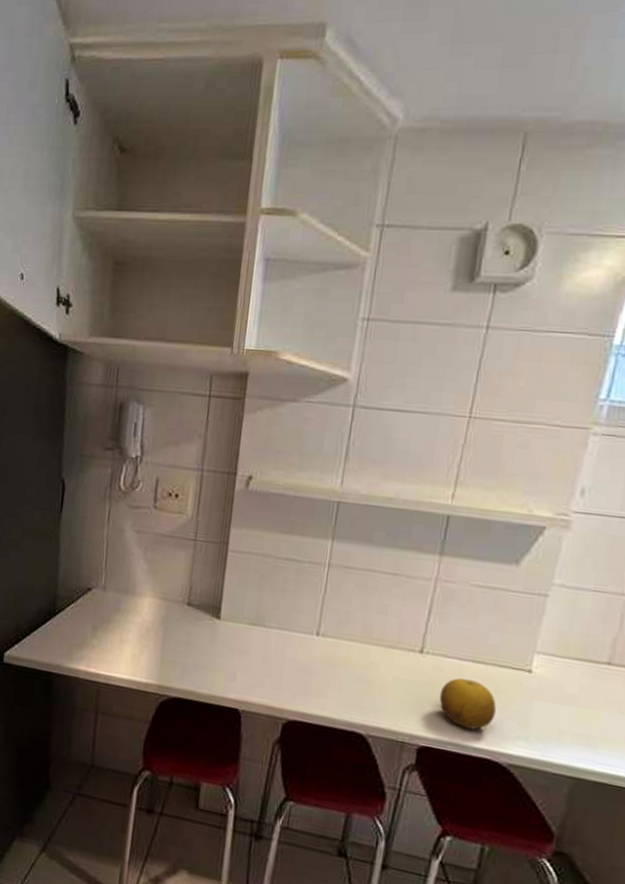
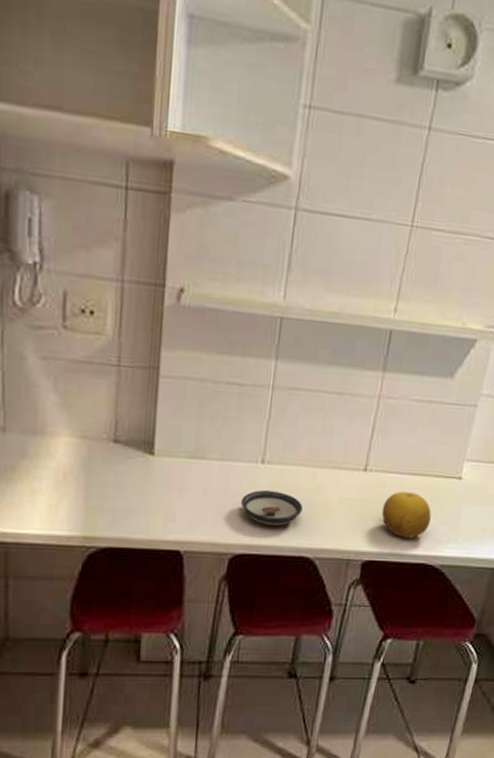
saucer: none [295,660,356,698] -> present [240,489,303,526]

